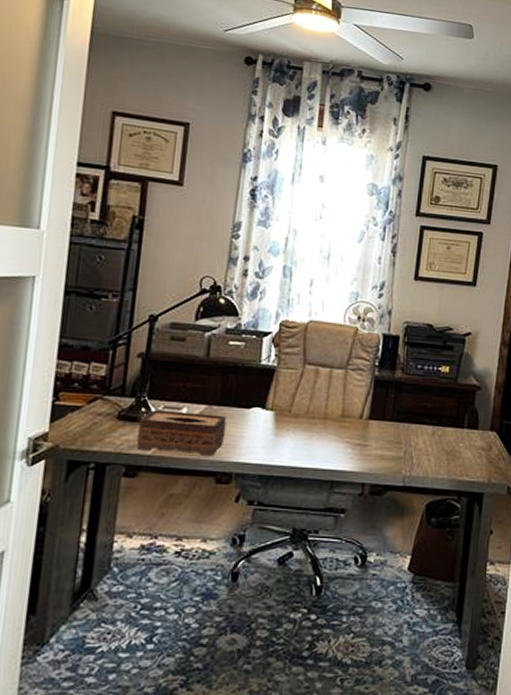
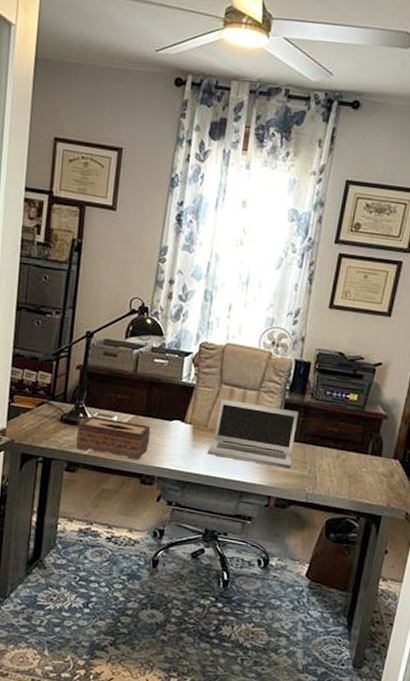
laptop: none [292,380,390,451] -> present [207,399,299,469]

